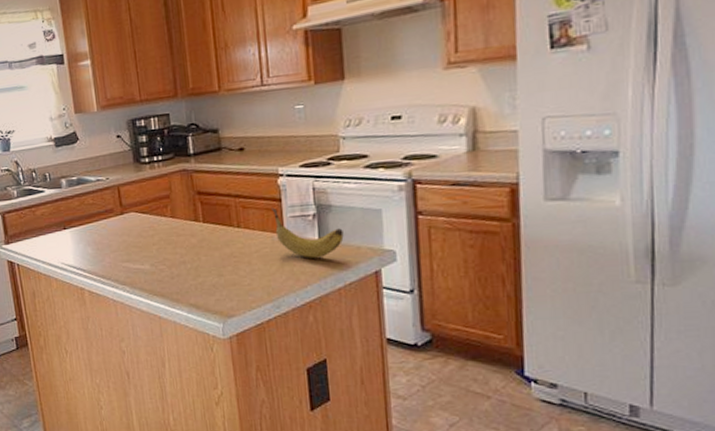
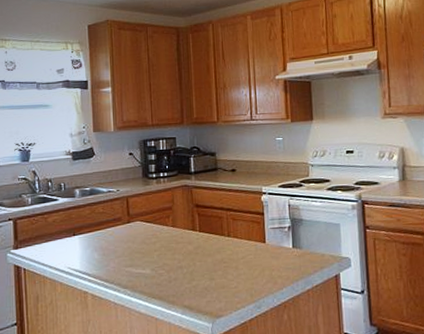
fruit: present [271,207,344,258] -> none [256,220,312,264]

